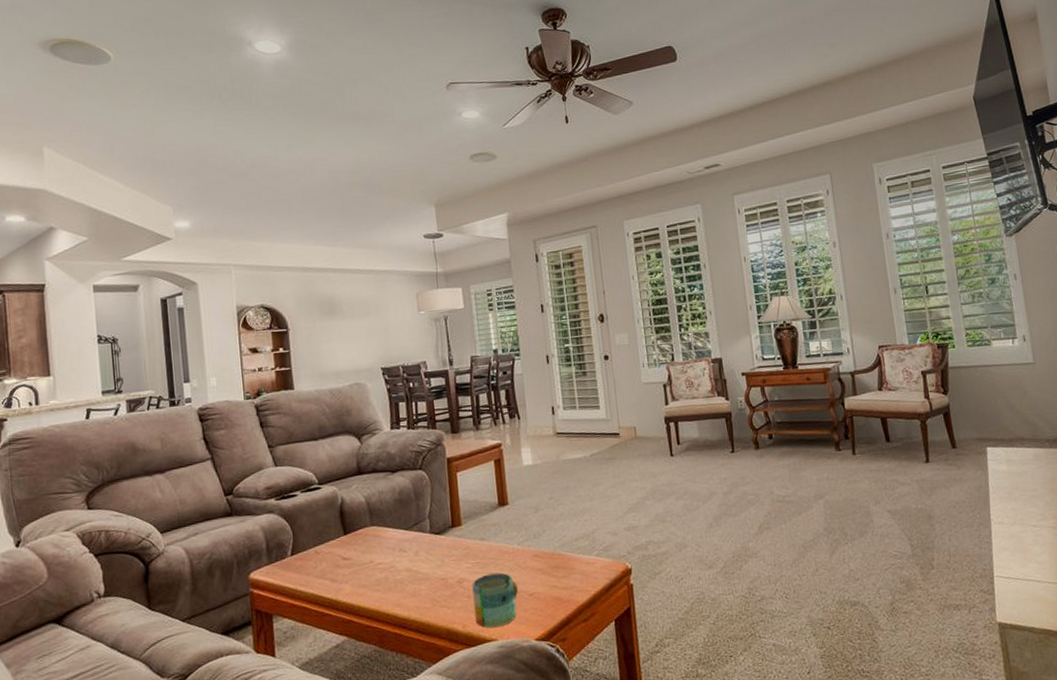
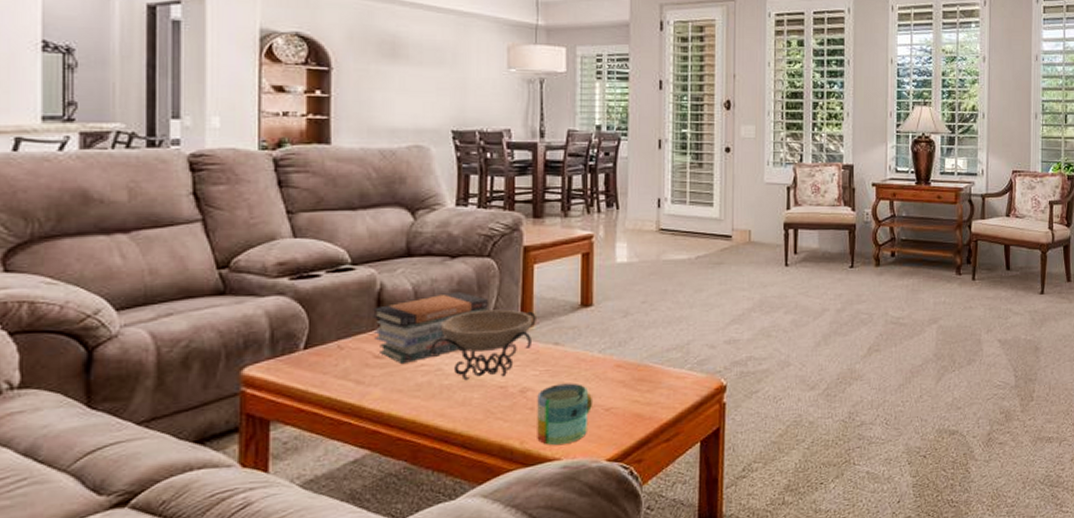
book stack: none [338,500,425,564] -> present [373,291,488,365]
decorative bowl: none [383,512,464,575] -> present [429,309,536,381]

